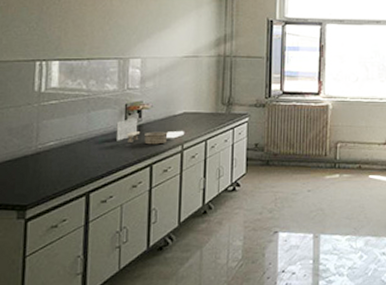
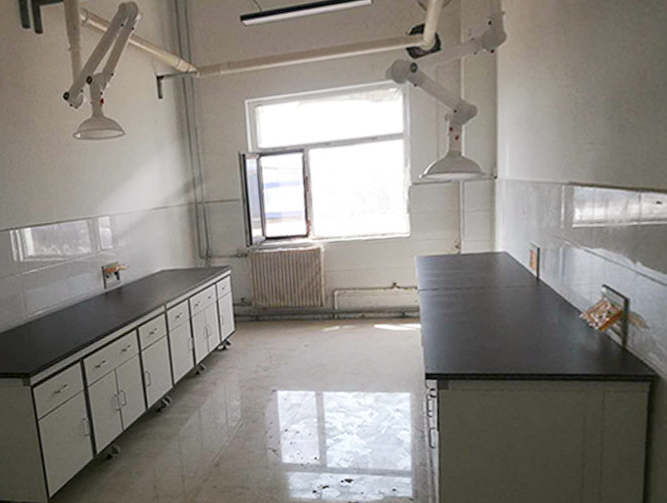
garden set: present [116,117,184,145] -> none [96,279,165,307]

